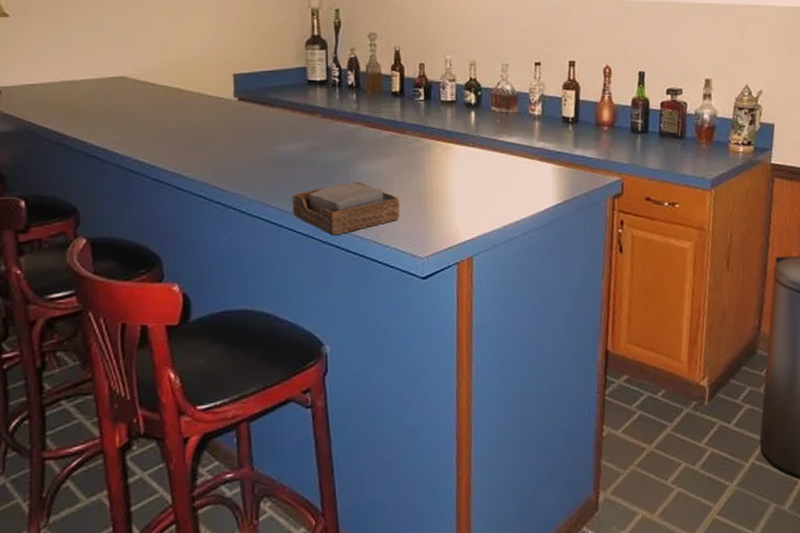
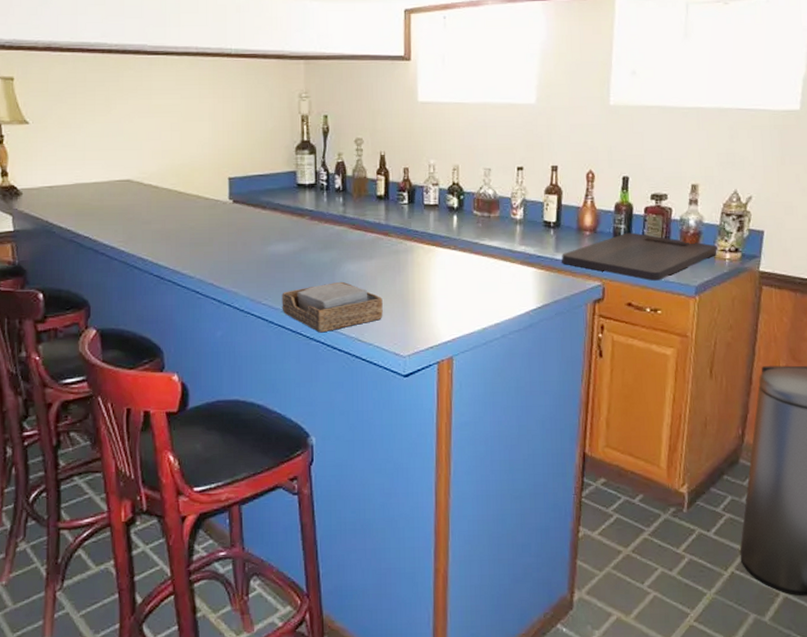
cutting board: none [580,127,731,176] -> present [562,232,717,282]

